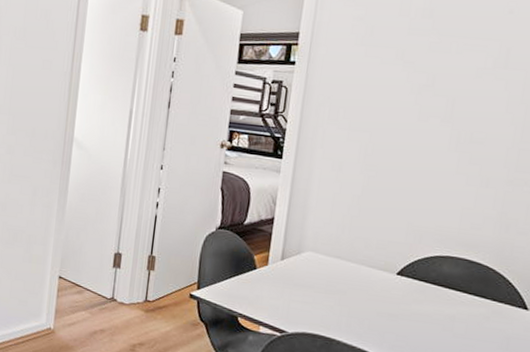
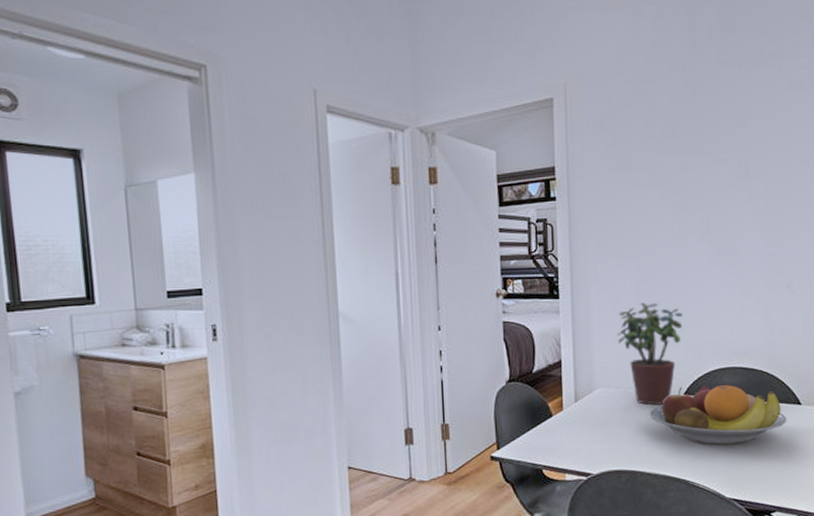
potted plant: none [335,176,409,280] -> present [616,302,683,406]
fruit bowl: none [355,266,509,336] -> present [649,385,787,445]

